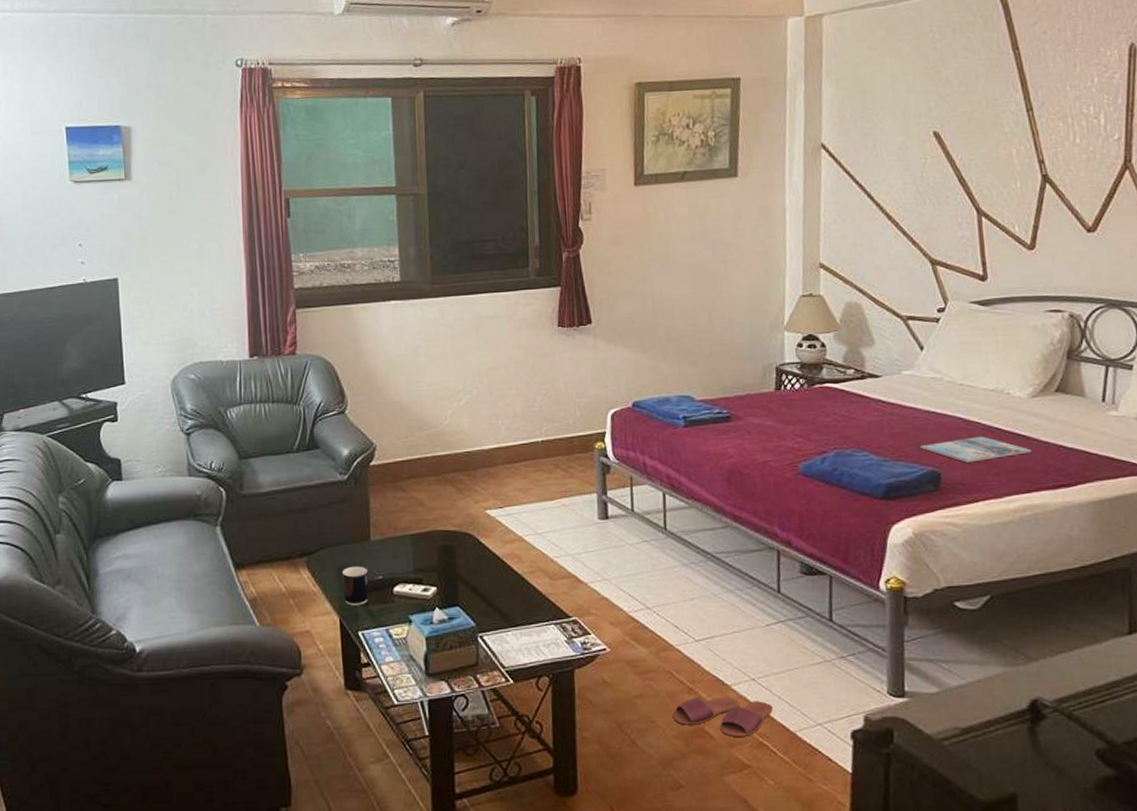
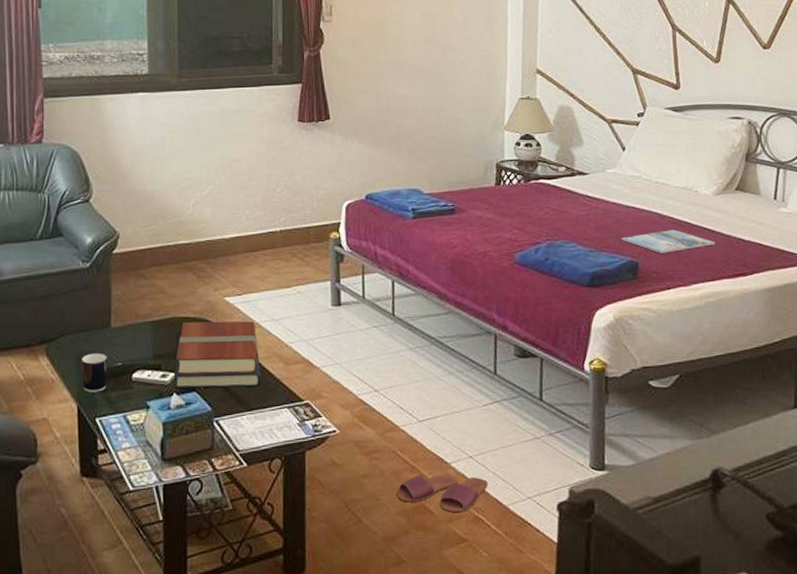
books: none [436,534,526,603] -> present [174,321,261,389]

